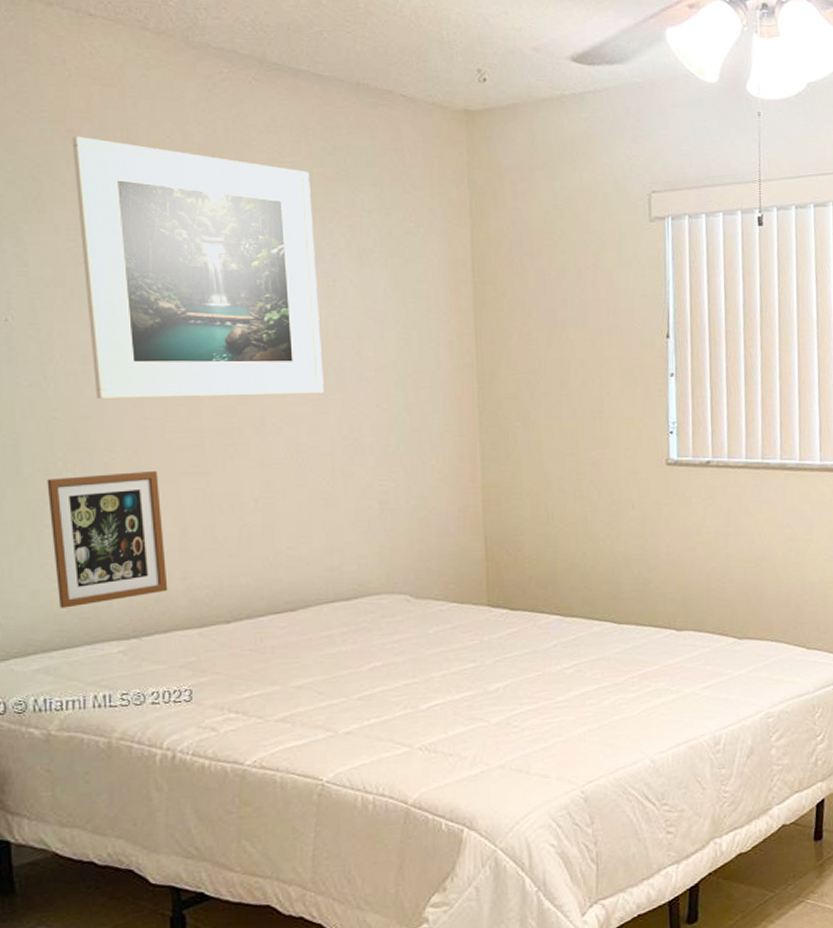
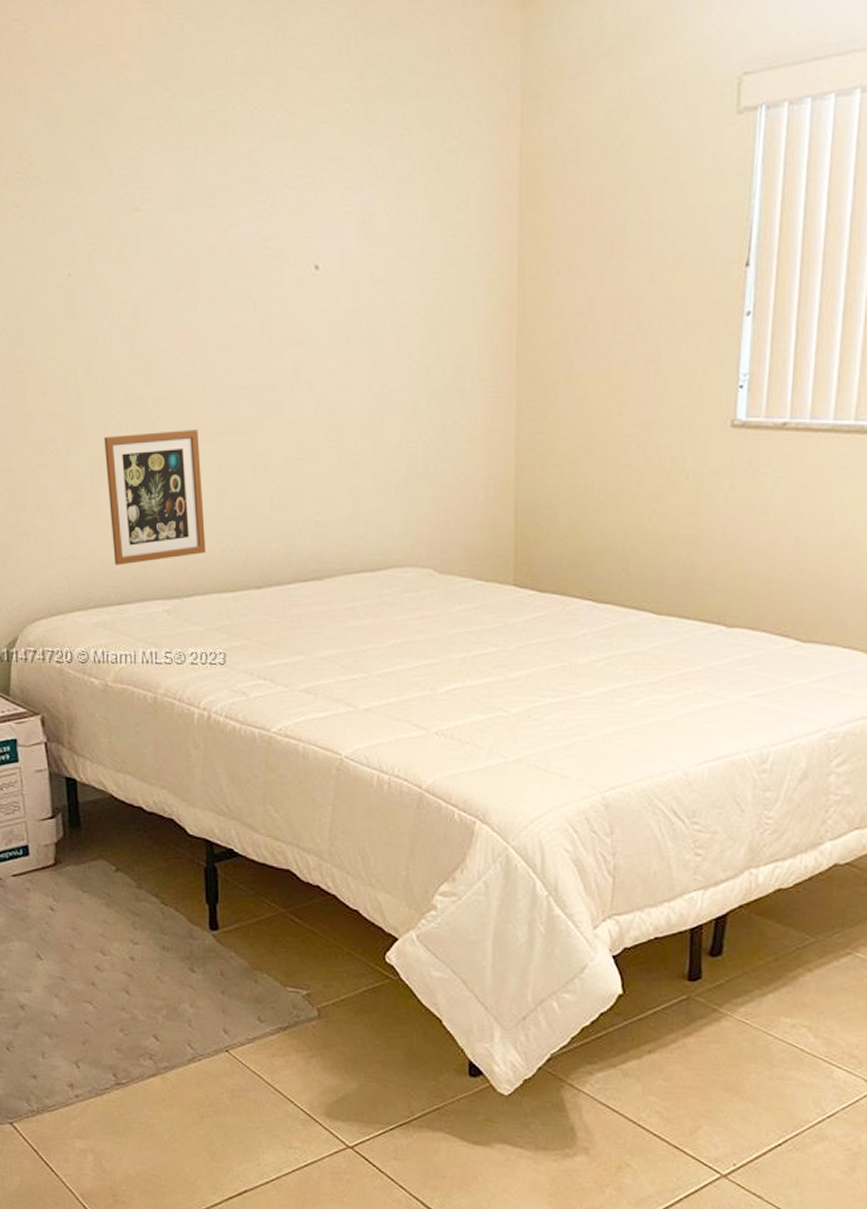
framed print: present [72,136,324,400] -> none [124,70,356,355]

